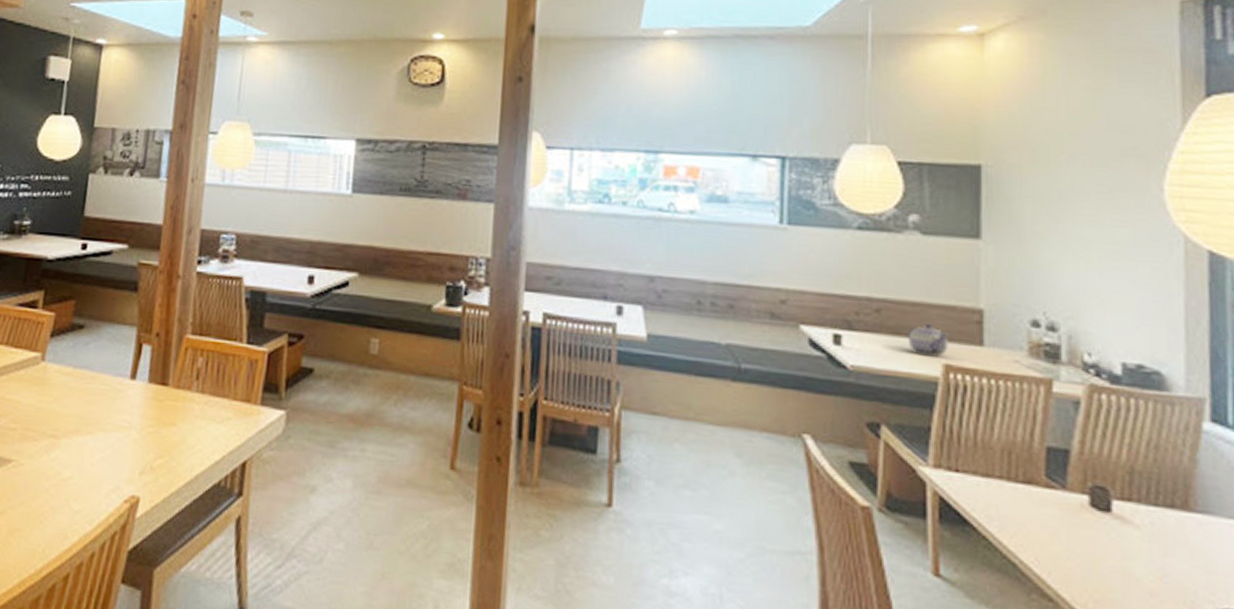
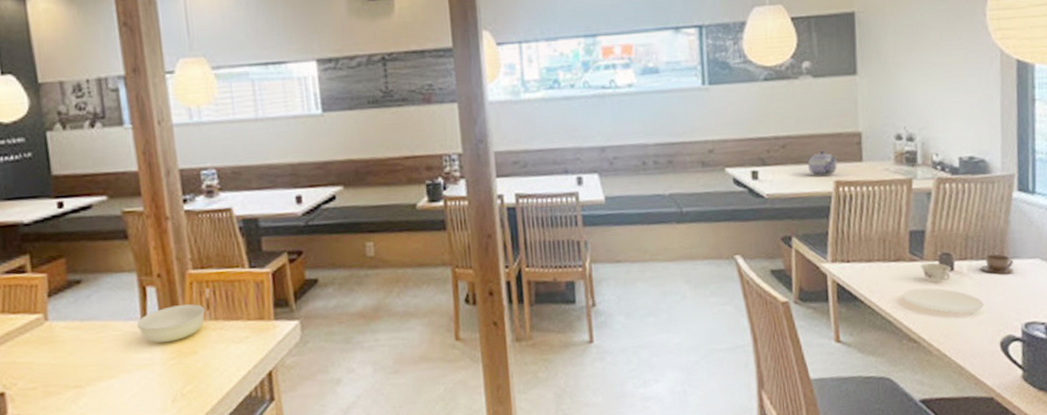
soup bowl: none [124,369,194,408] -> present [136,304,205,343]
plate: none [1033,525,1158,577] -> present [902,287,984,314]
teacup: none [1062,494,1108,526] -> present [921,262,951,283]
teacup: none [1152,499,1204,534] -> present [980,253,1014,274]

